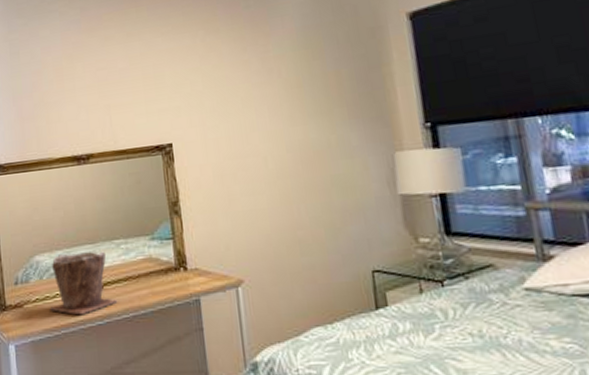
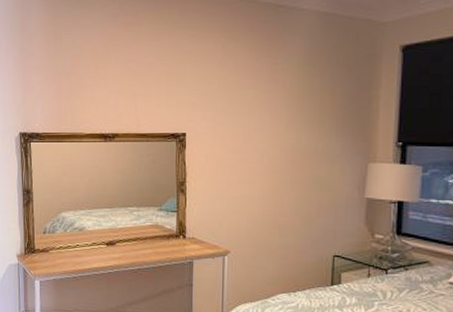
plant pot: present [50,251,118,316] -> none [70,214,127,264]

